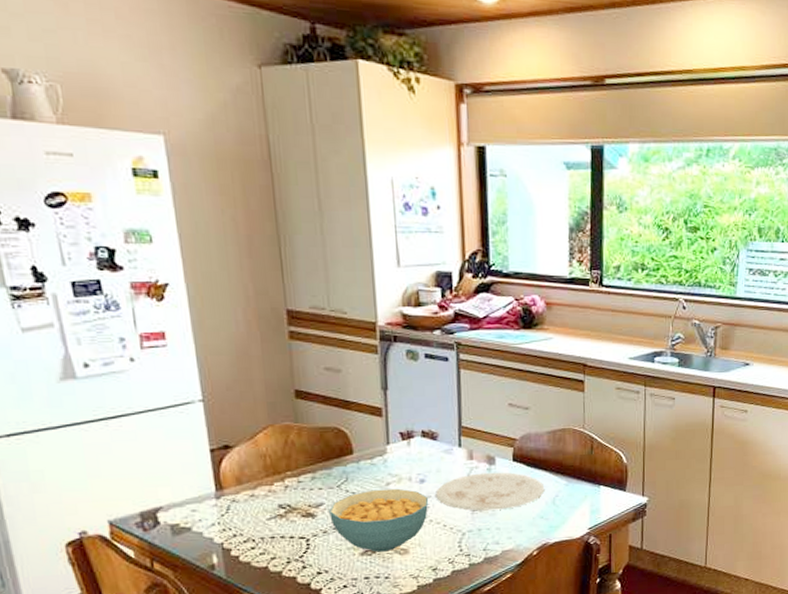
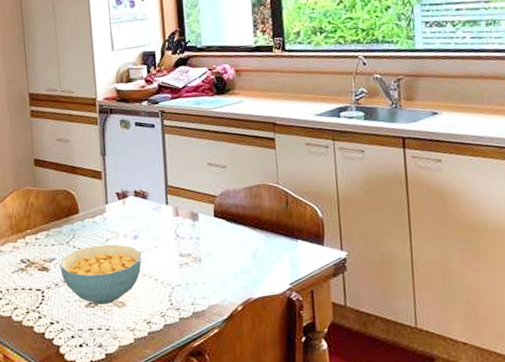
plate: present [436,472,545,511] -> none [147,227,245,266]

